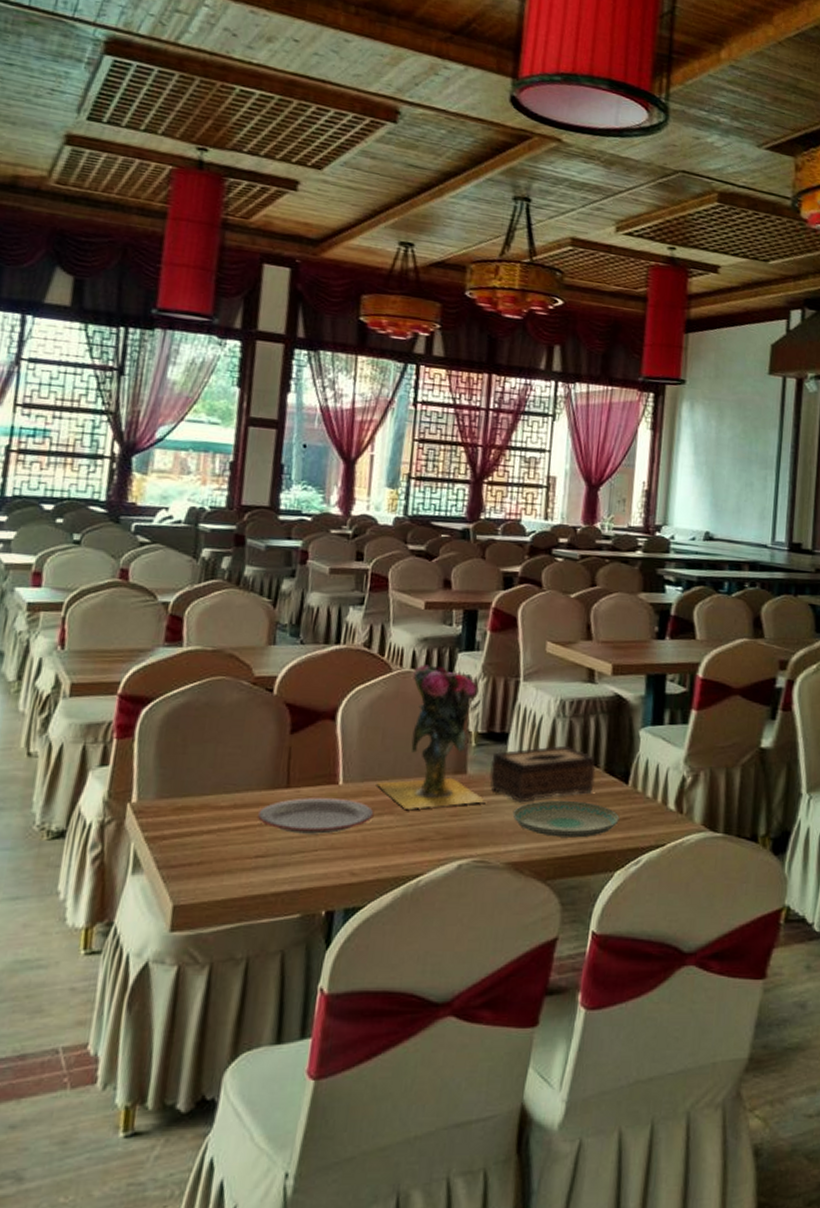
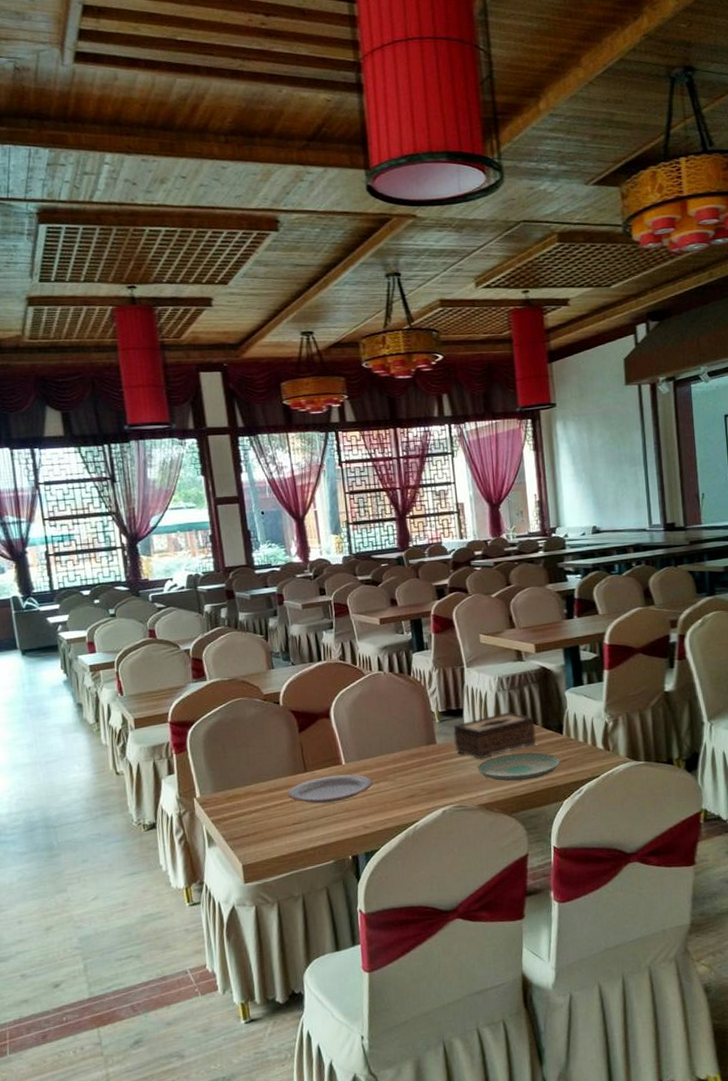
vase: present [376,664,487,809] -> none [370,665,456,776]

